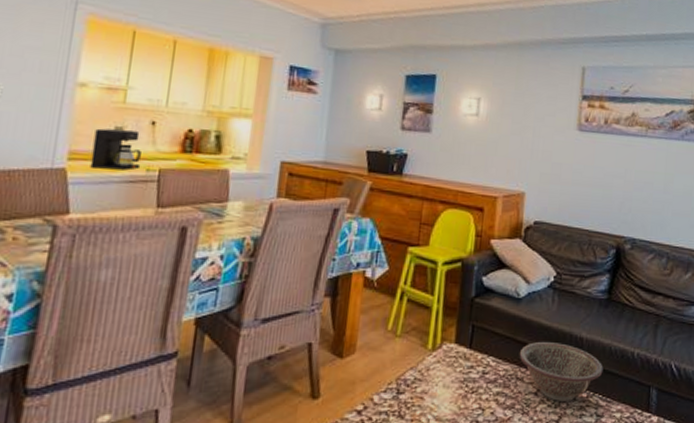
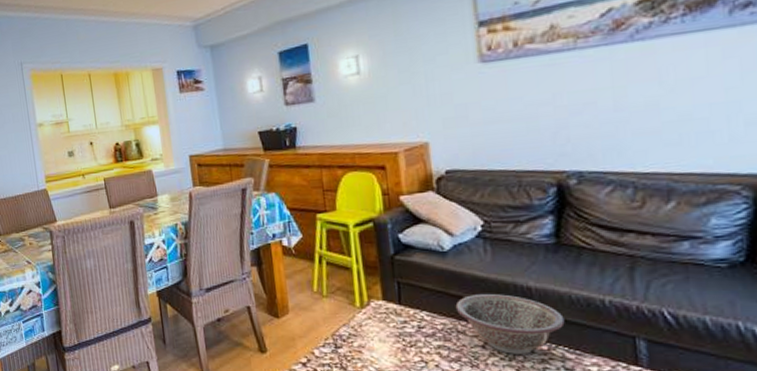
coffee maker: present [90,128,141,171] -> none [56,152,92,187]

